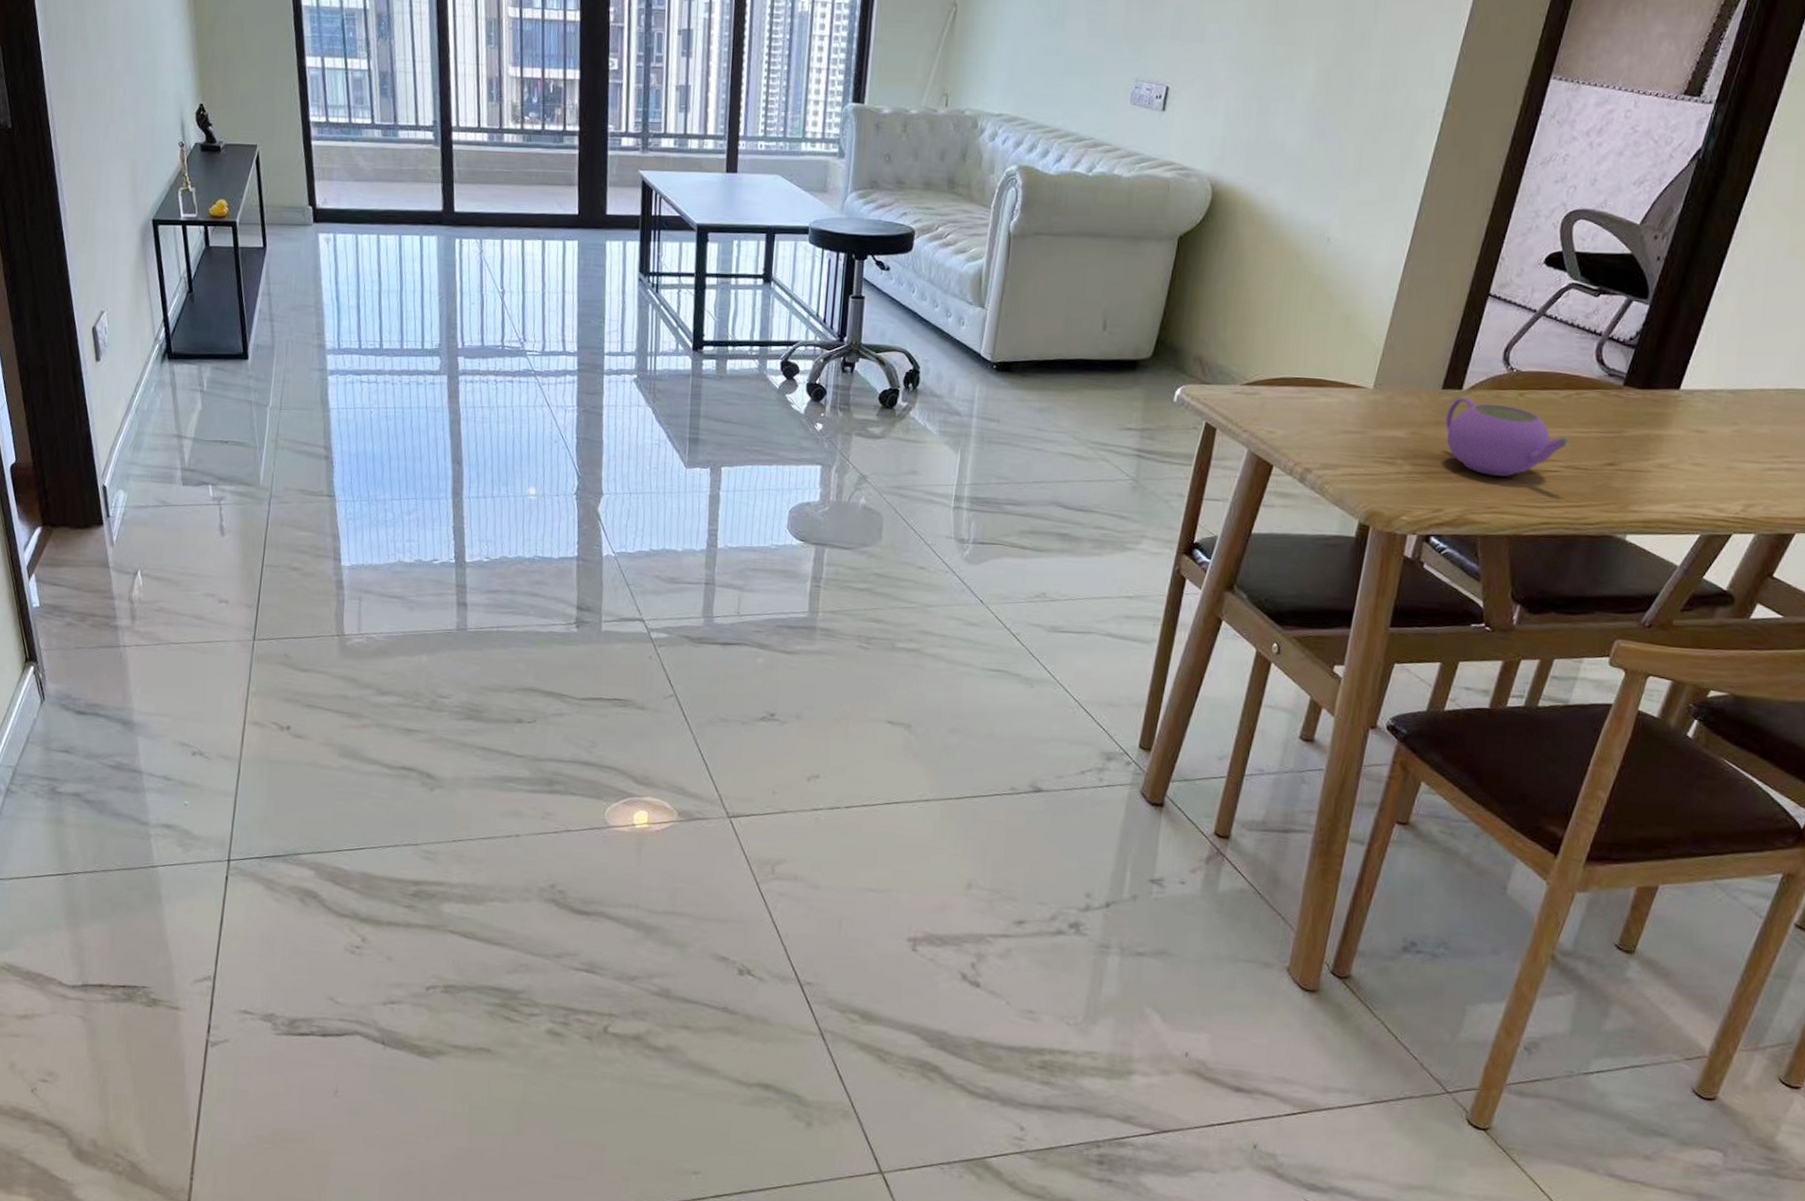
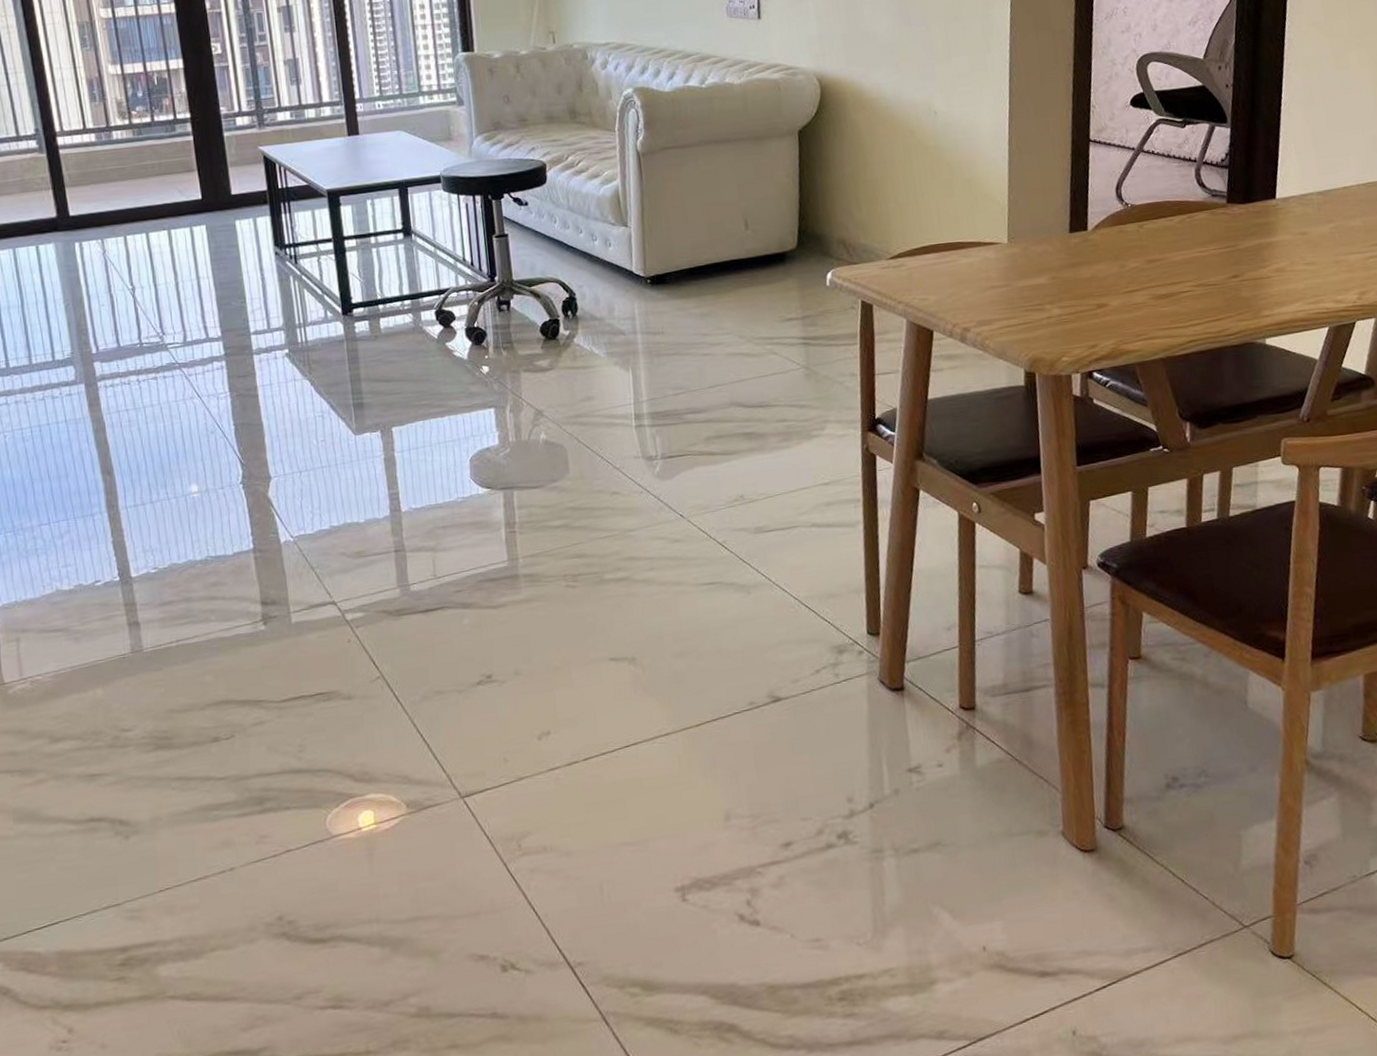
teapot: present [1445,397,1570,477] -> none [1079,237,1194,306]

